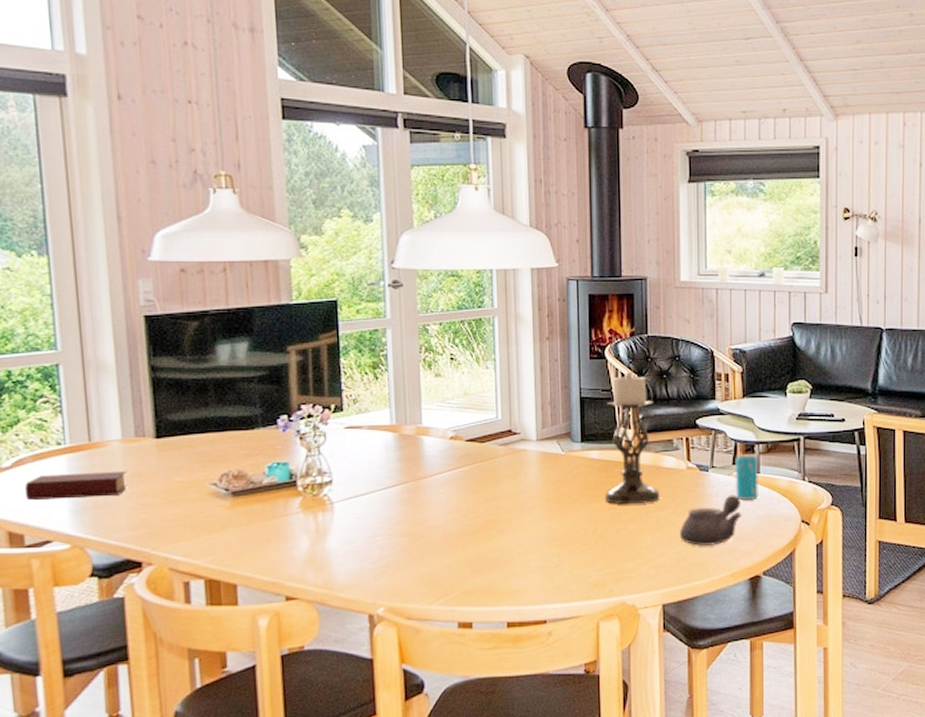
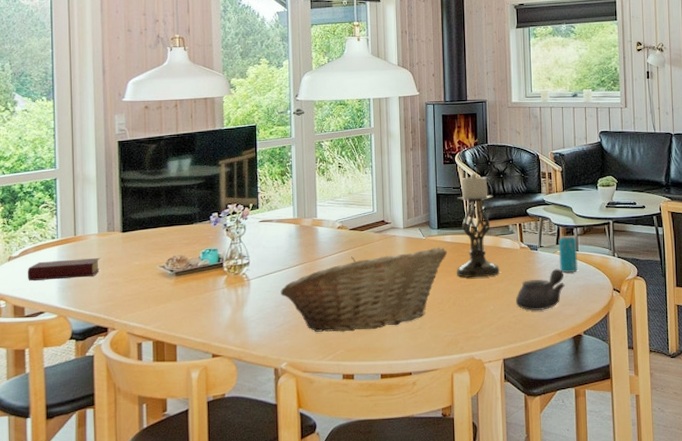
fruit basket: none [375,465,594,571] -> present [281,247,448,333]

